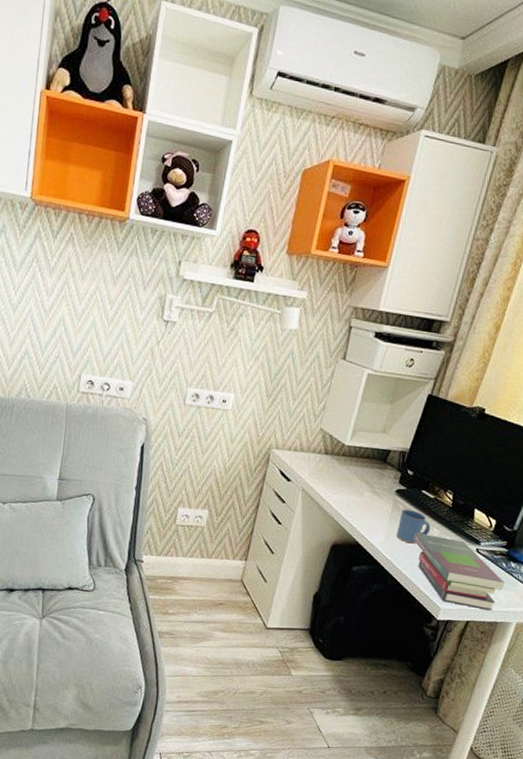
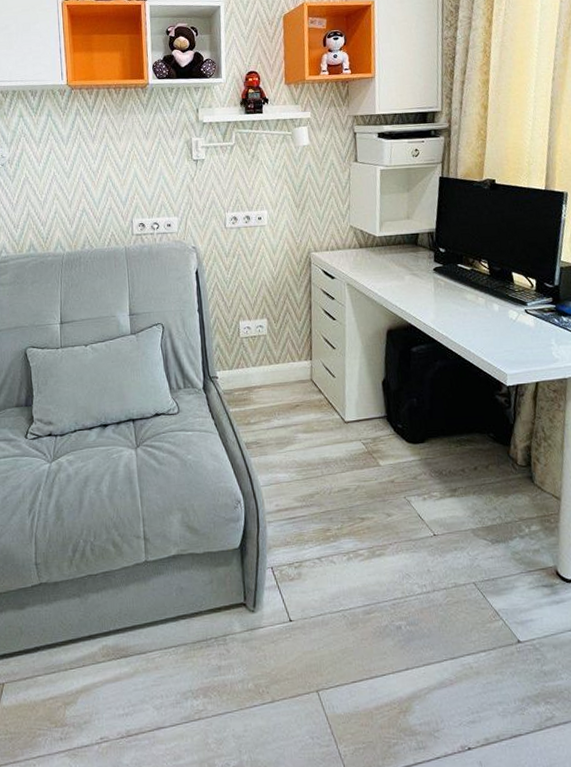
mug: present [396,509,431,544] -> none [444,284,476,317]
books: present [413,533,505,611] -> none [461,304,563,368]

